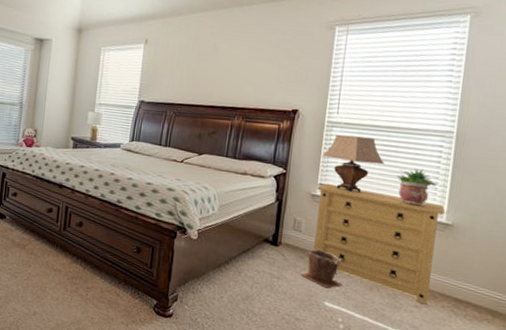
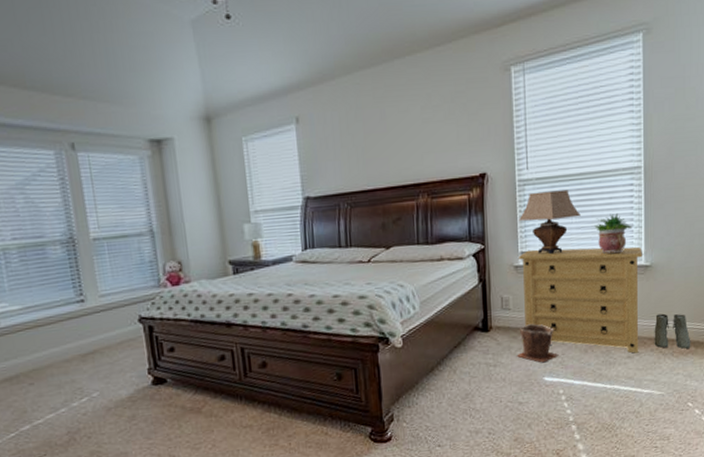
boots: none [446,273,489,315] -> present [654,313,691,349]

